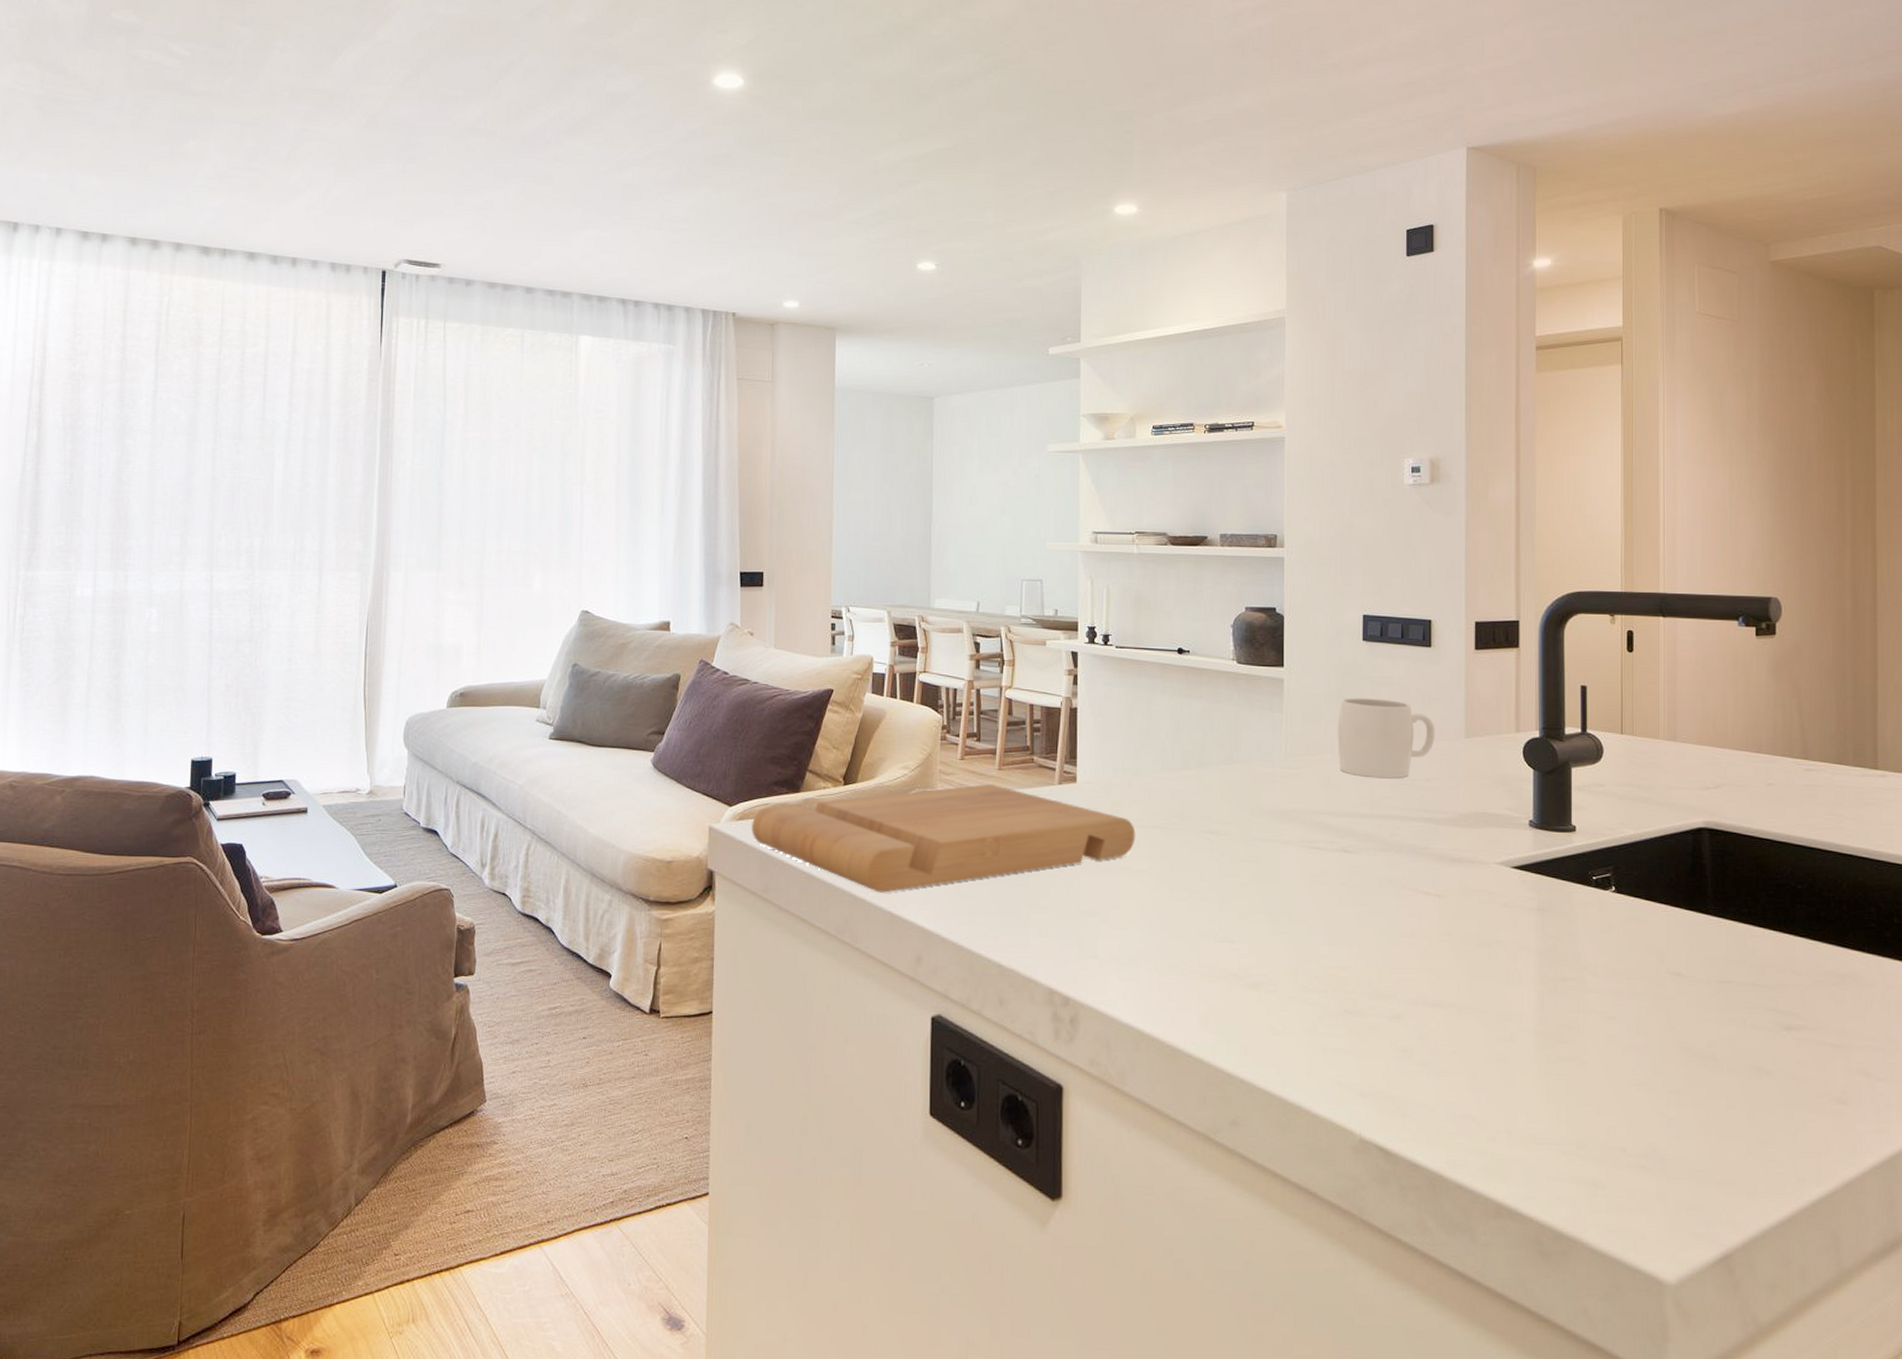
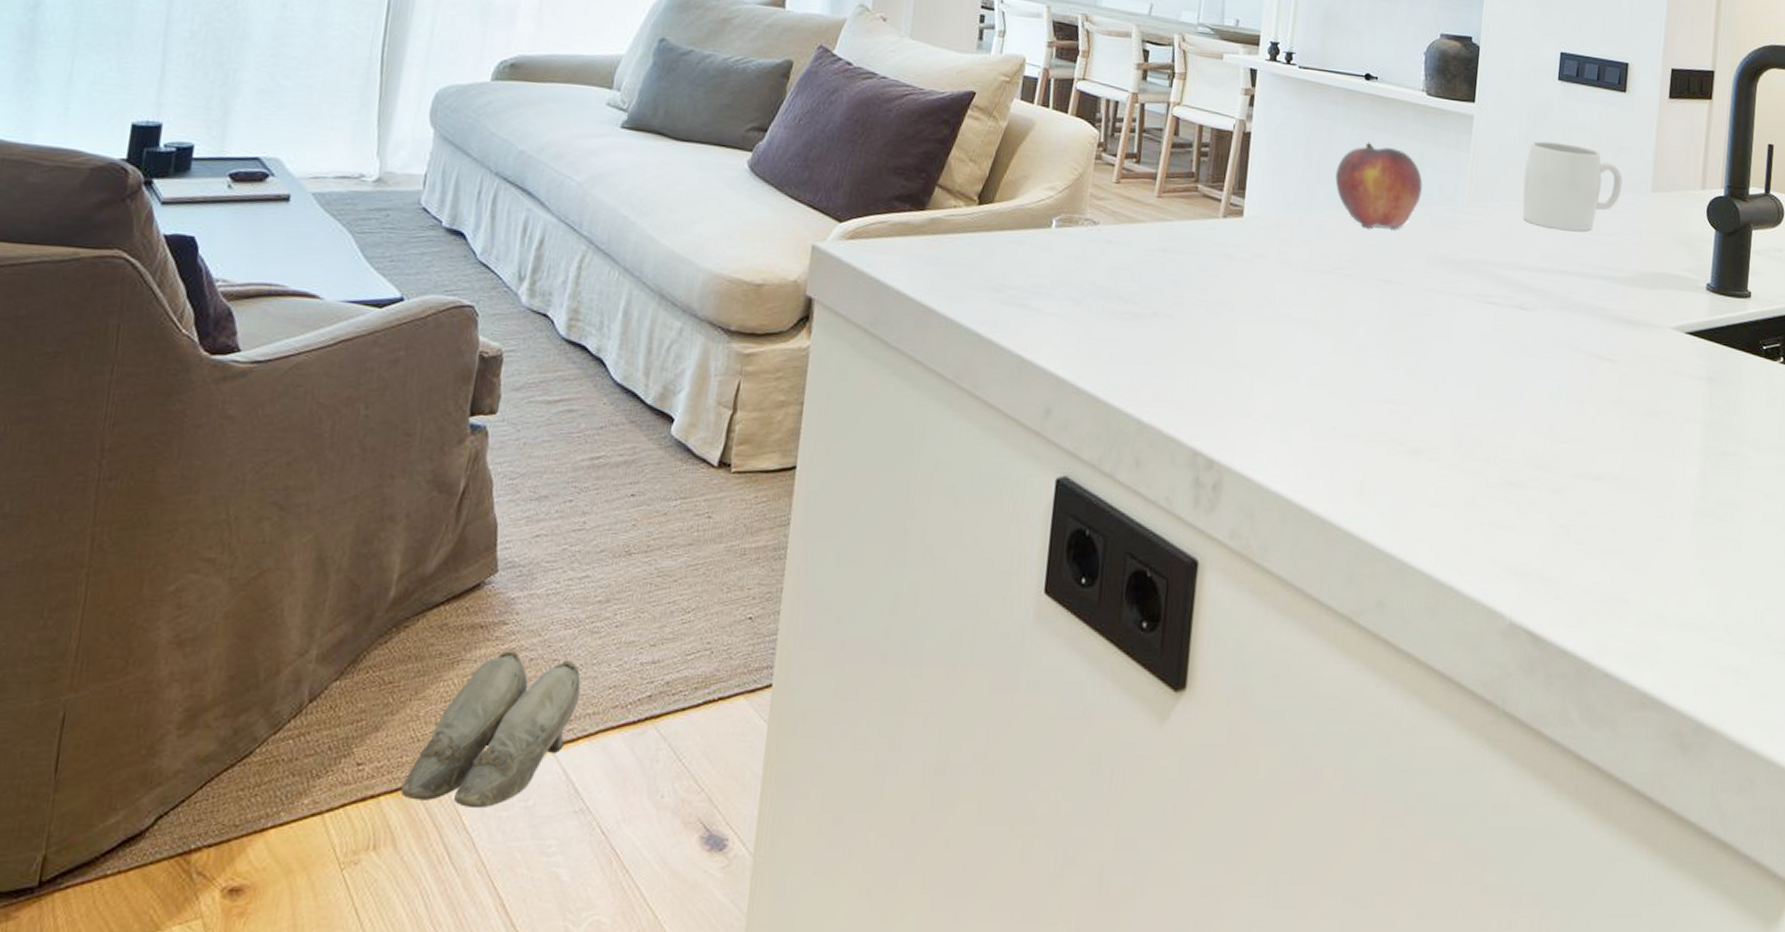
slippers: none [429,1165,558,1292] -> present [400,651,581,809]
cutting board: present [752,784,1136,893] -> none [863,213,1303,333]
fruit: none [1158,709,1240,786] -> present [1335,142,1423,229]

